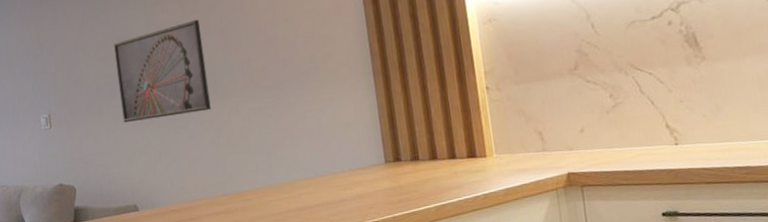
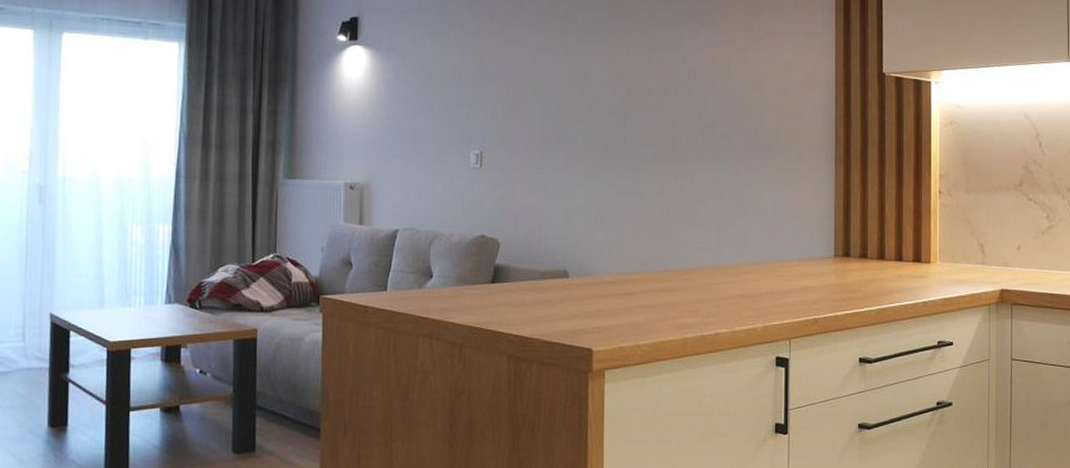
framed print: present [113,20,211,123] -> none [566,70,666,174]

